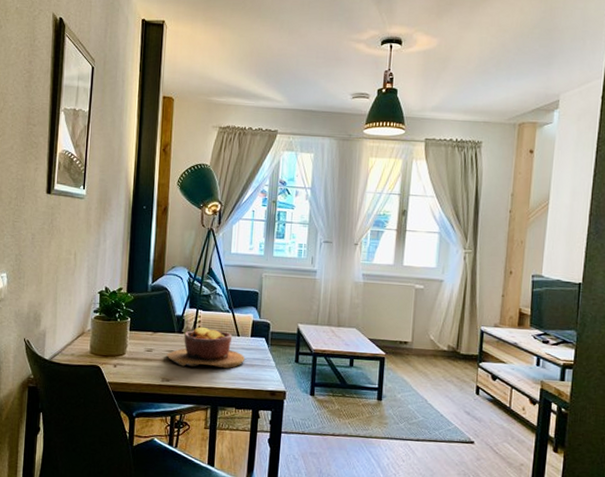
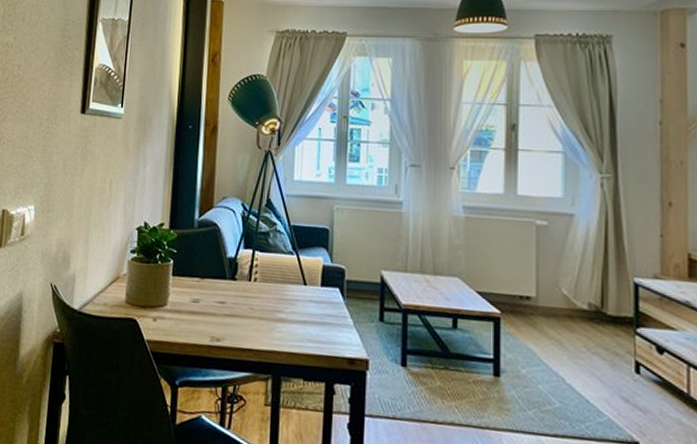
bowl: present [166,326,246,369] -> none [216,272,315,327]

